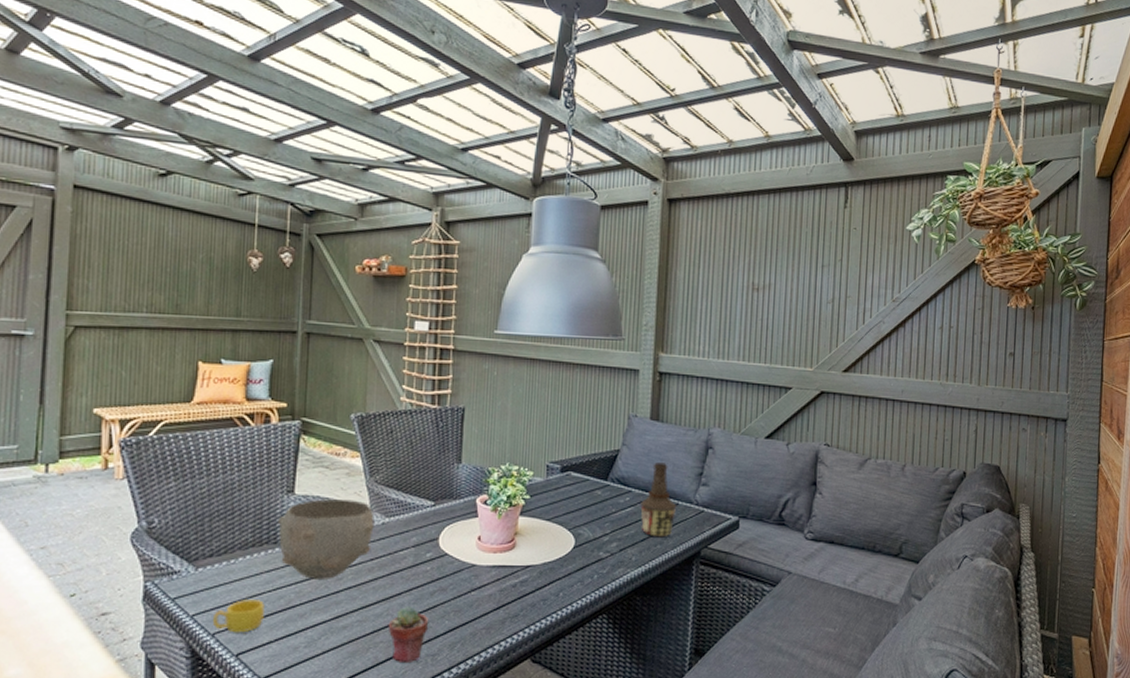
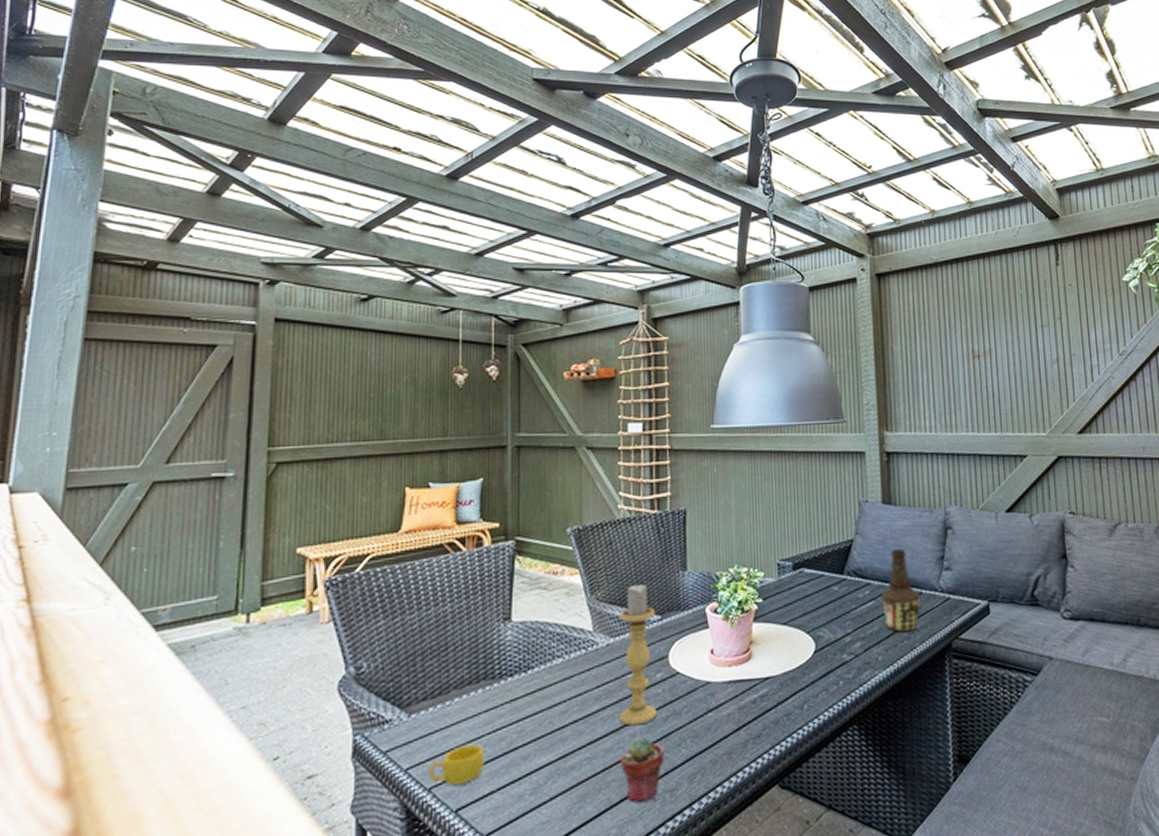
bowl: present [276,499,375,579] -> none [493,621,598,715]
candle holder: none [389,471,430,597] -> present [619,584,657,726]

